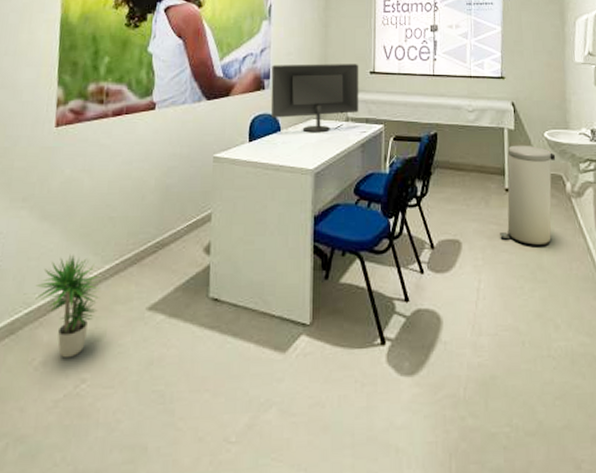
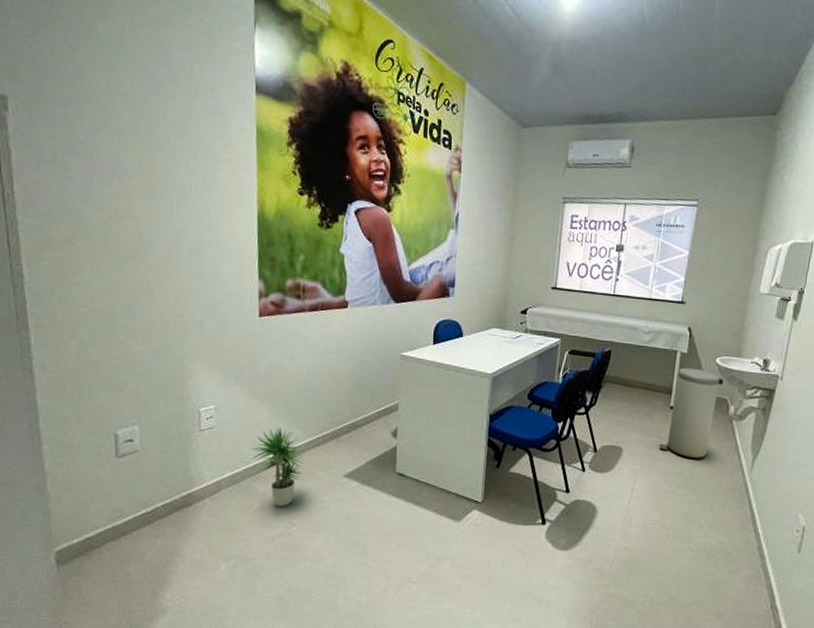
computer monitor: present [271,64,359,133] -> none [454,273,542,342]

